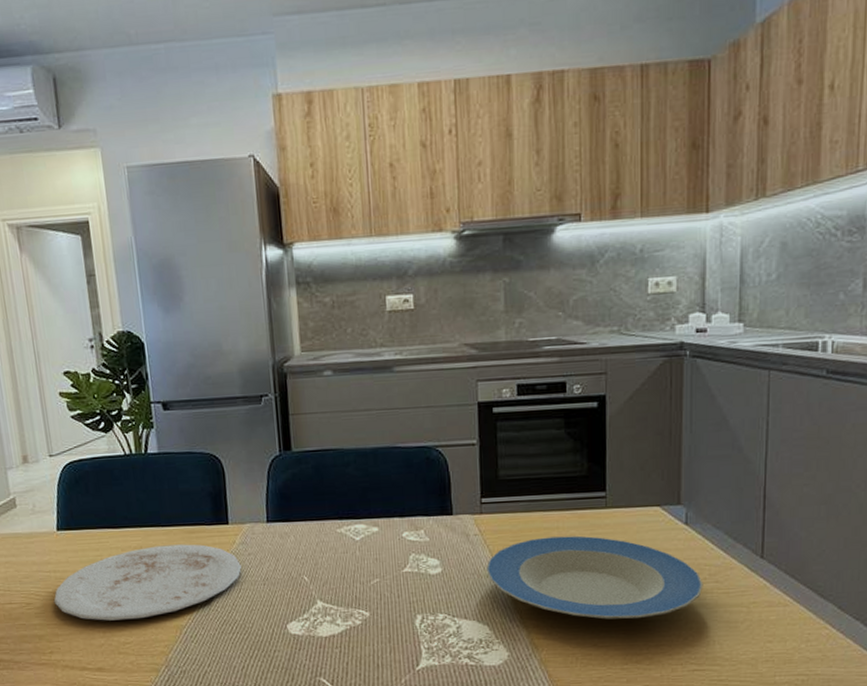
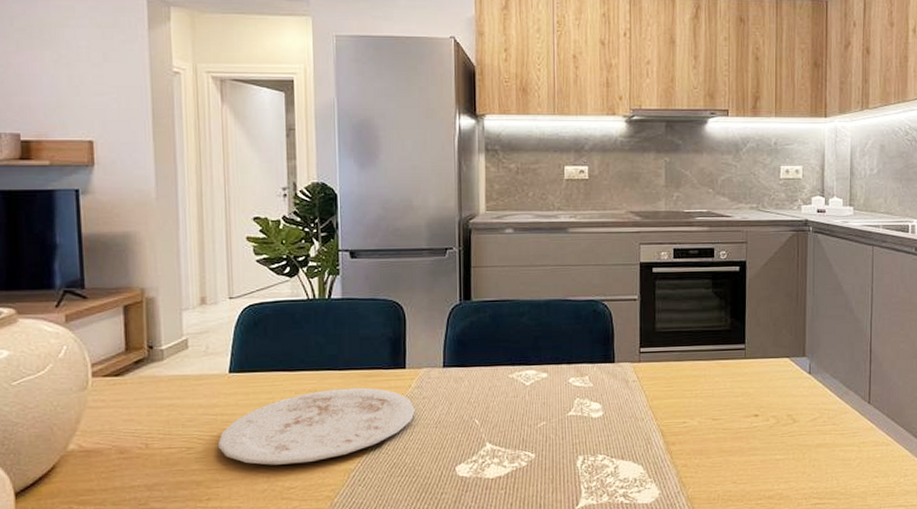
plate: present [486,535,704,620] -> none [642,383,824,459]

